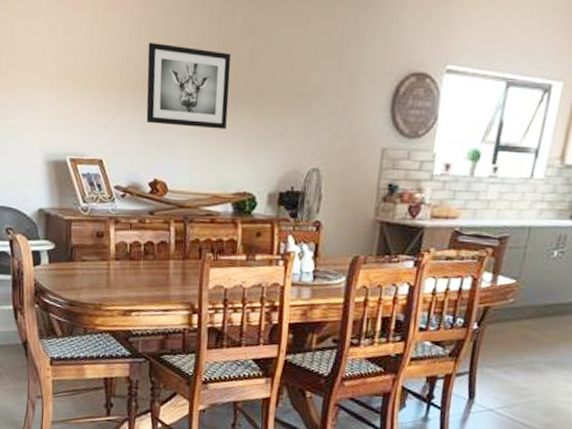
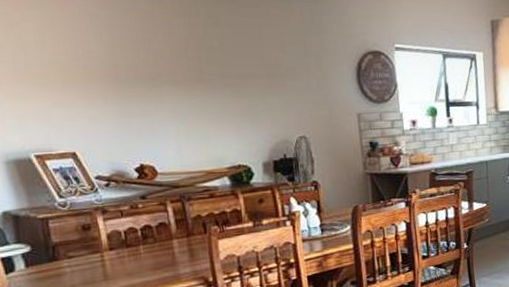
wall art: present [146,43,231,129] -> none [110,37,209,113]

